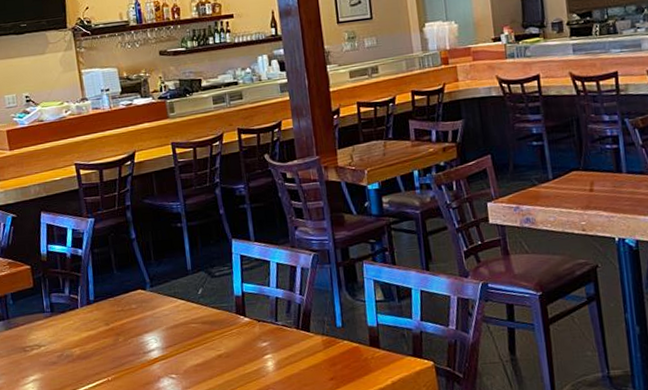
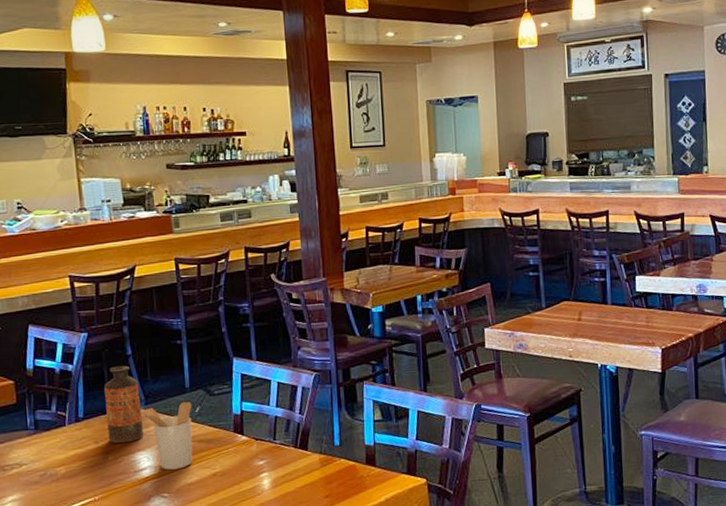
bottle: none [112,249,151,326] -> present [104,365,144,444]
utensil holder: none [146,284,198,351] -> present [140,402,193,470]

